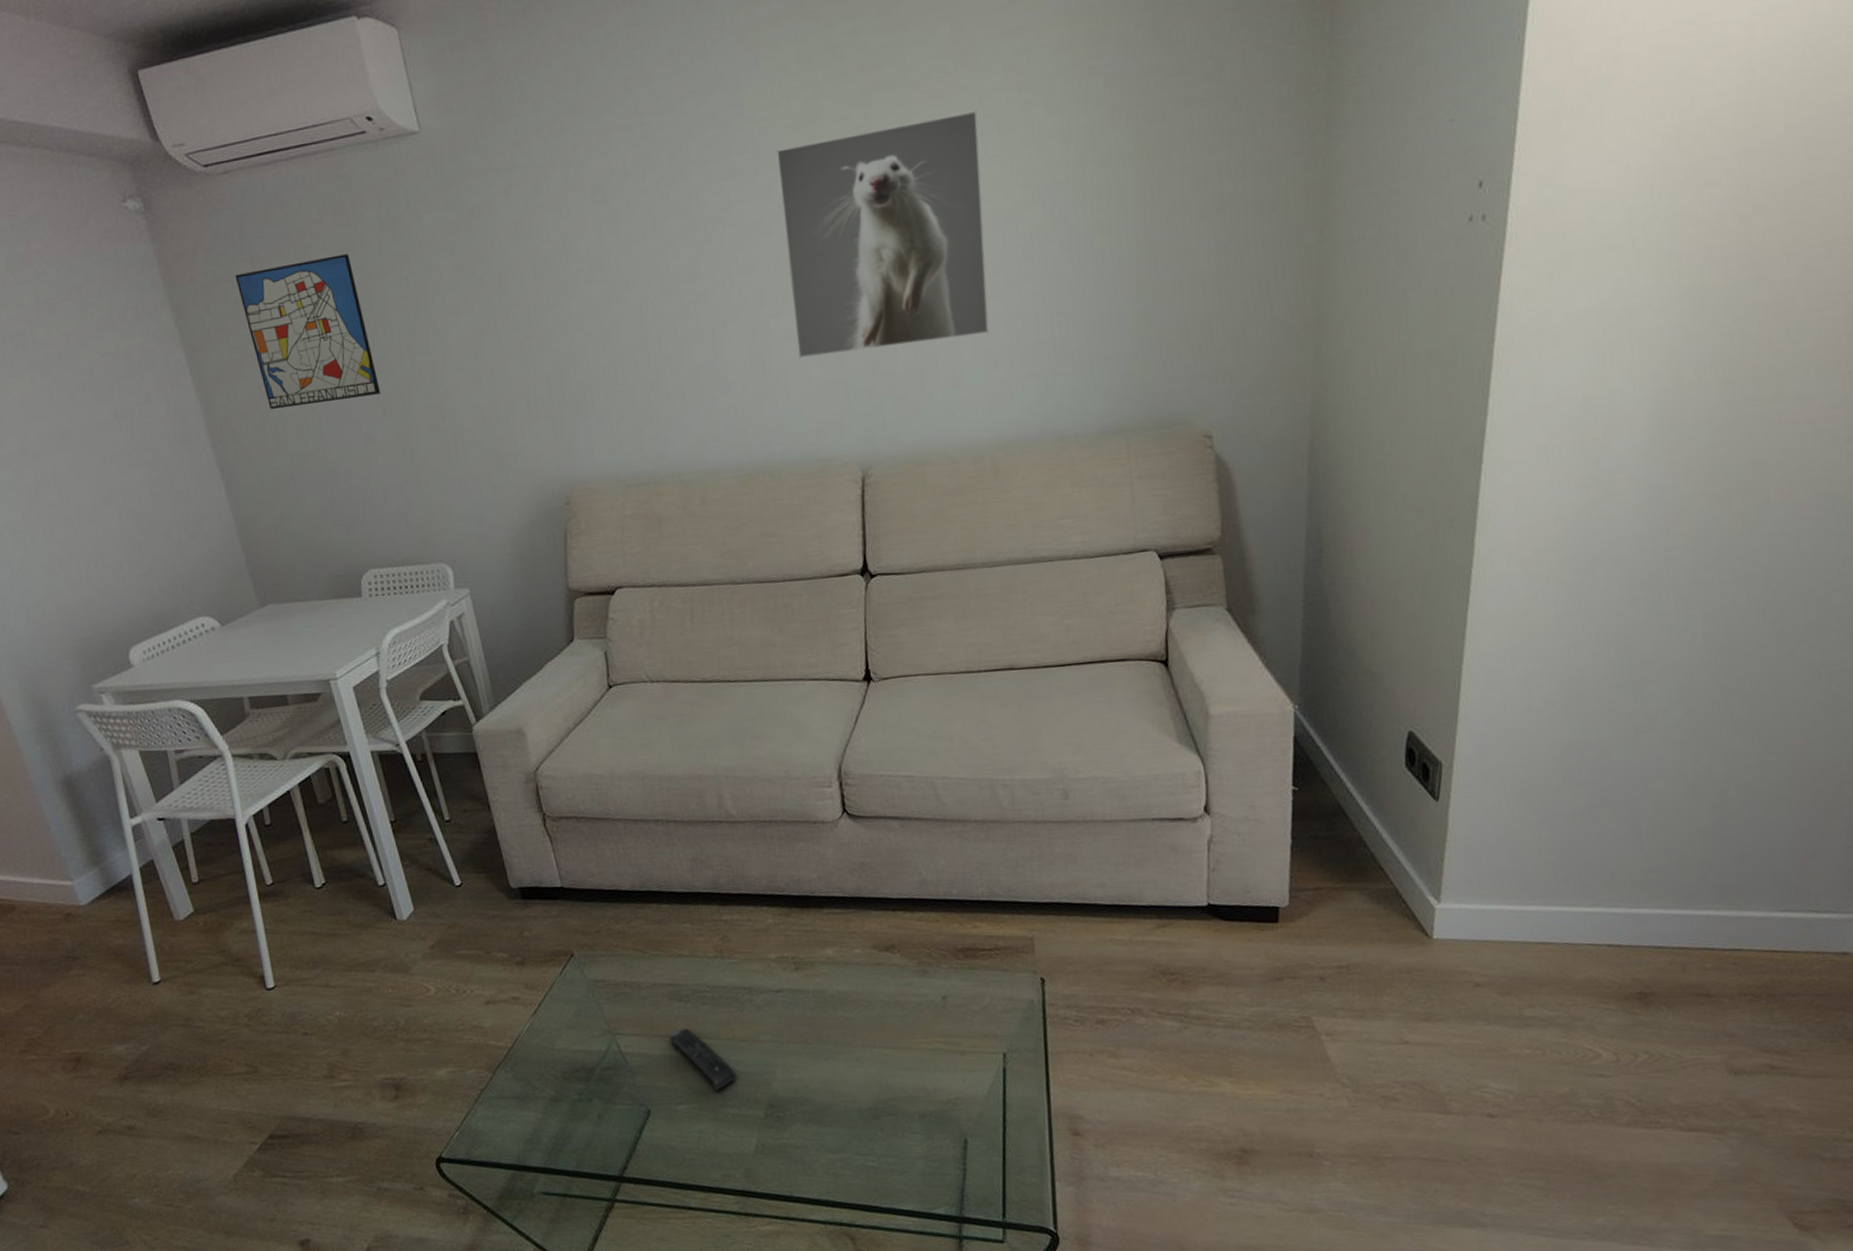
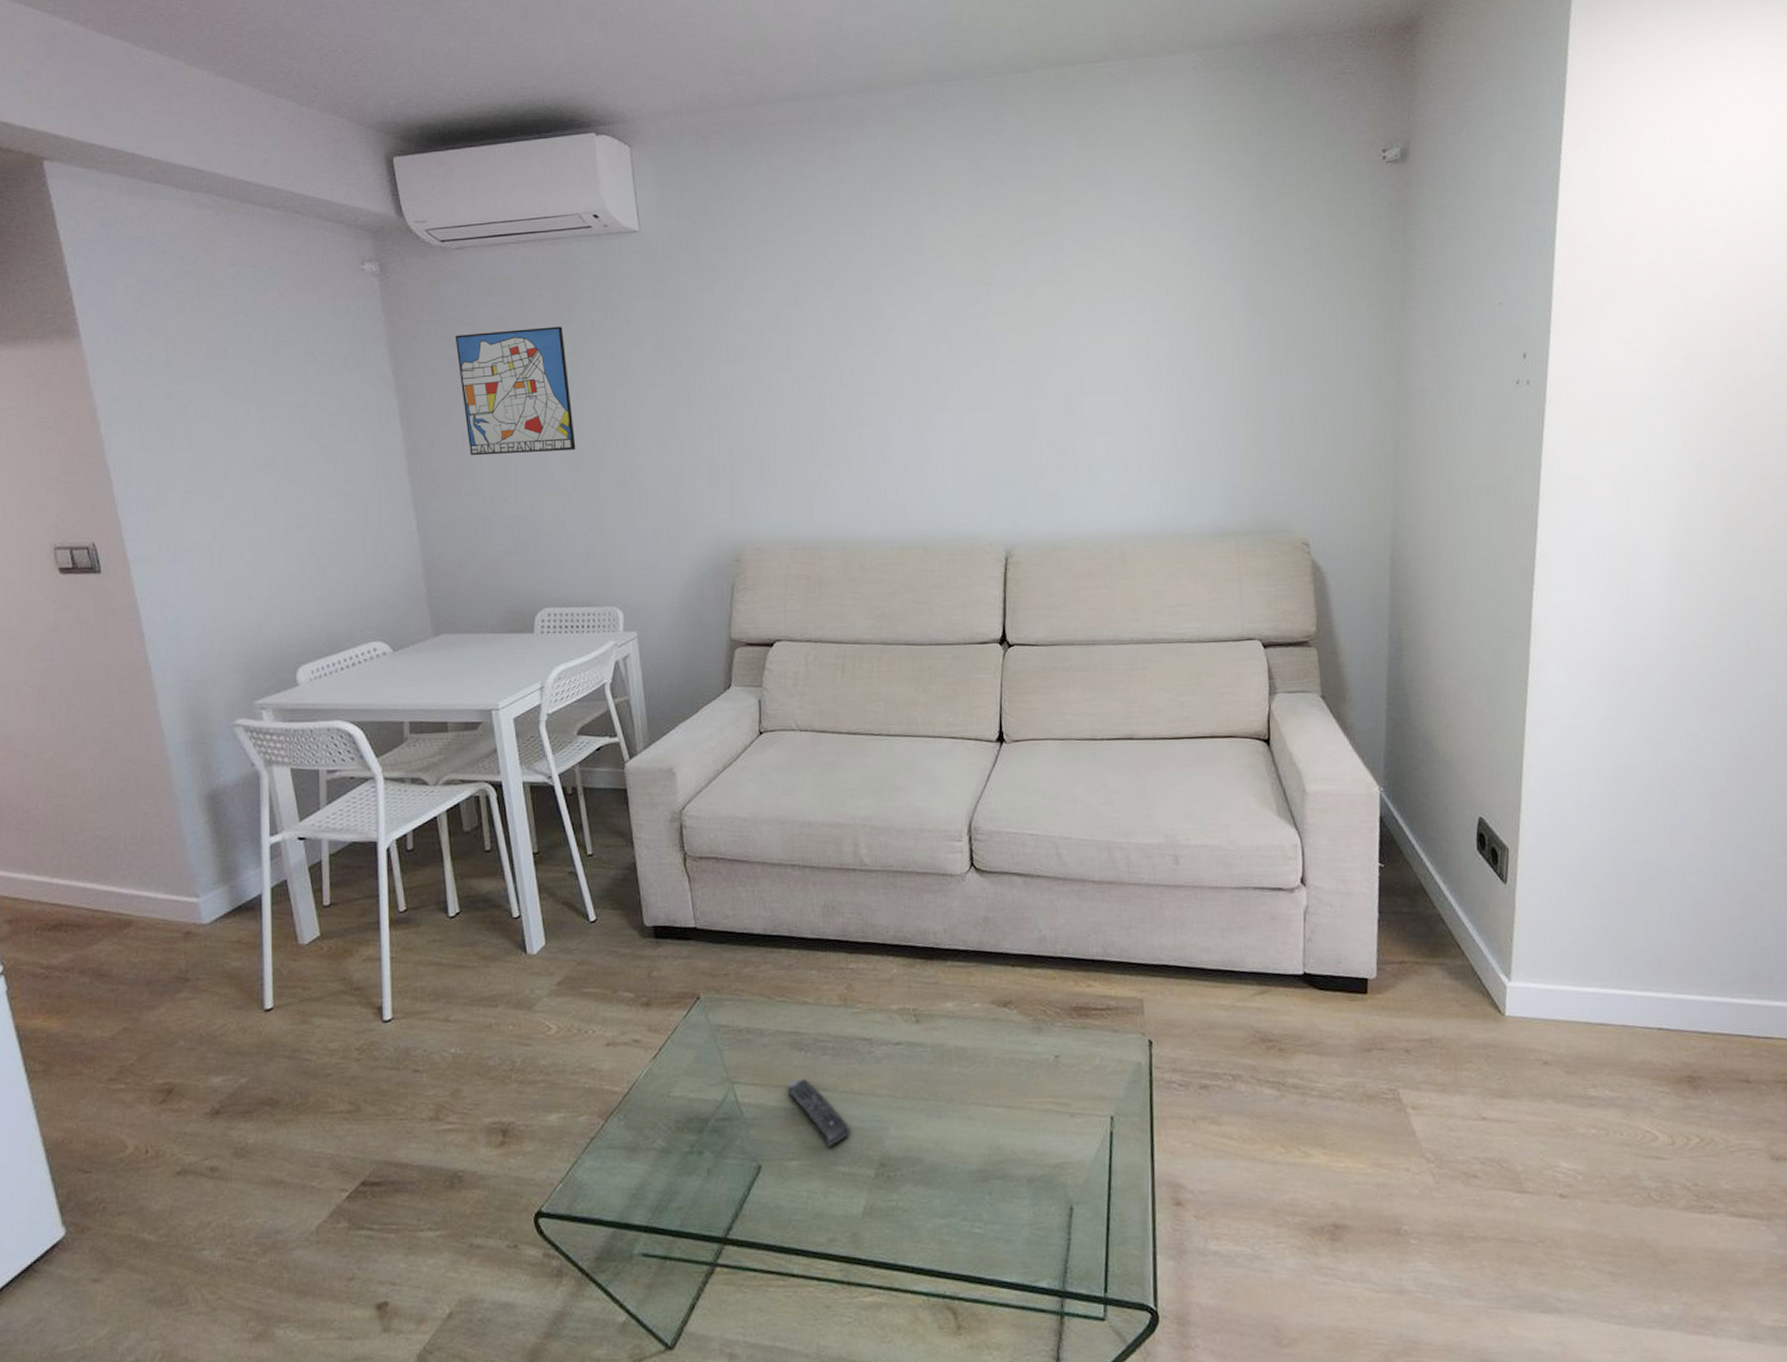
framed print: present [776,109,990,359] -> none [947,258,1123,450]

